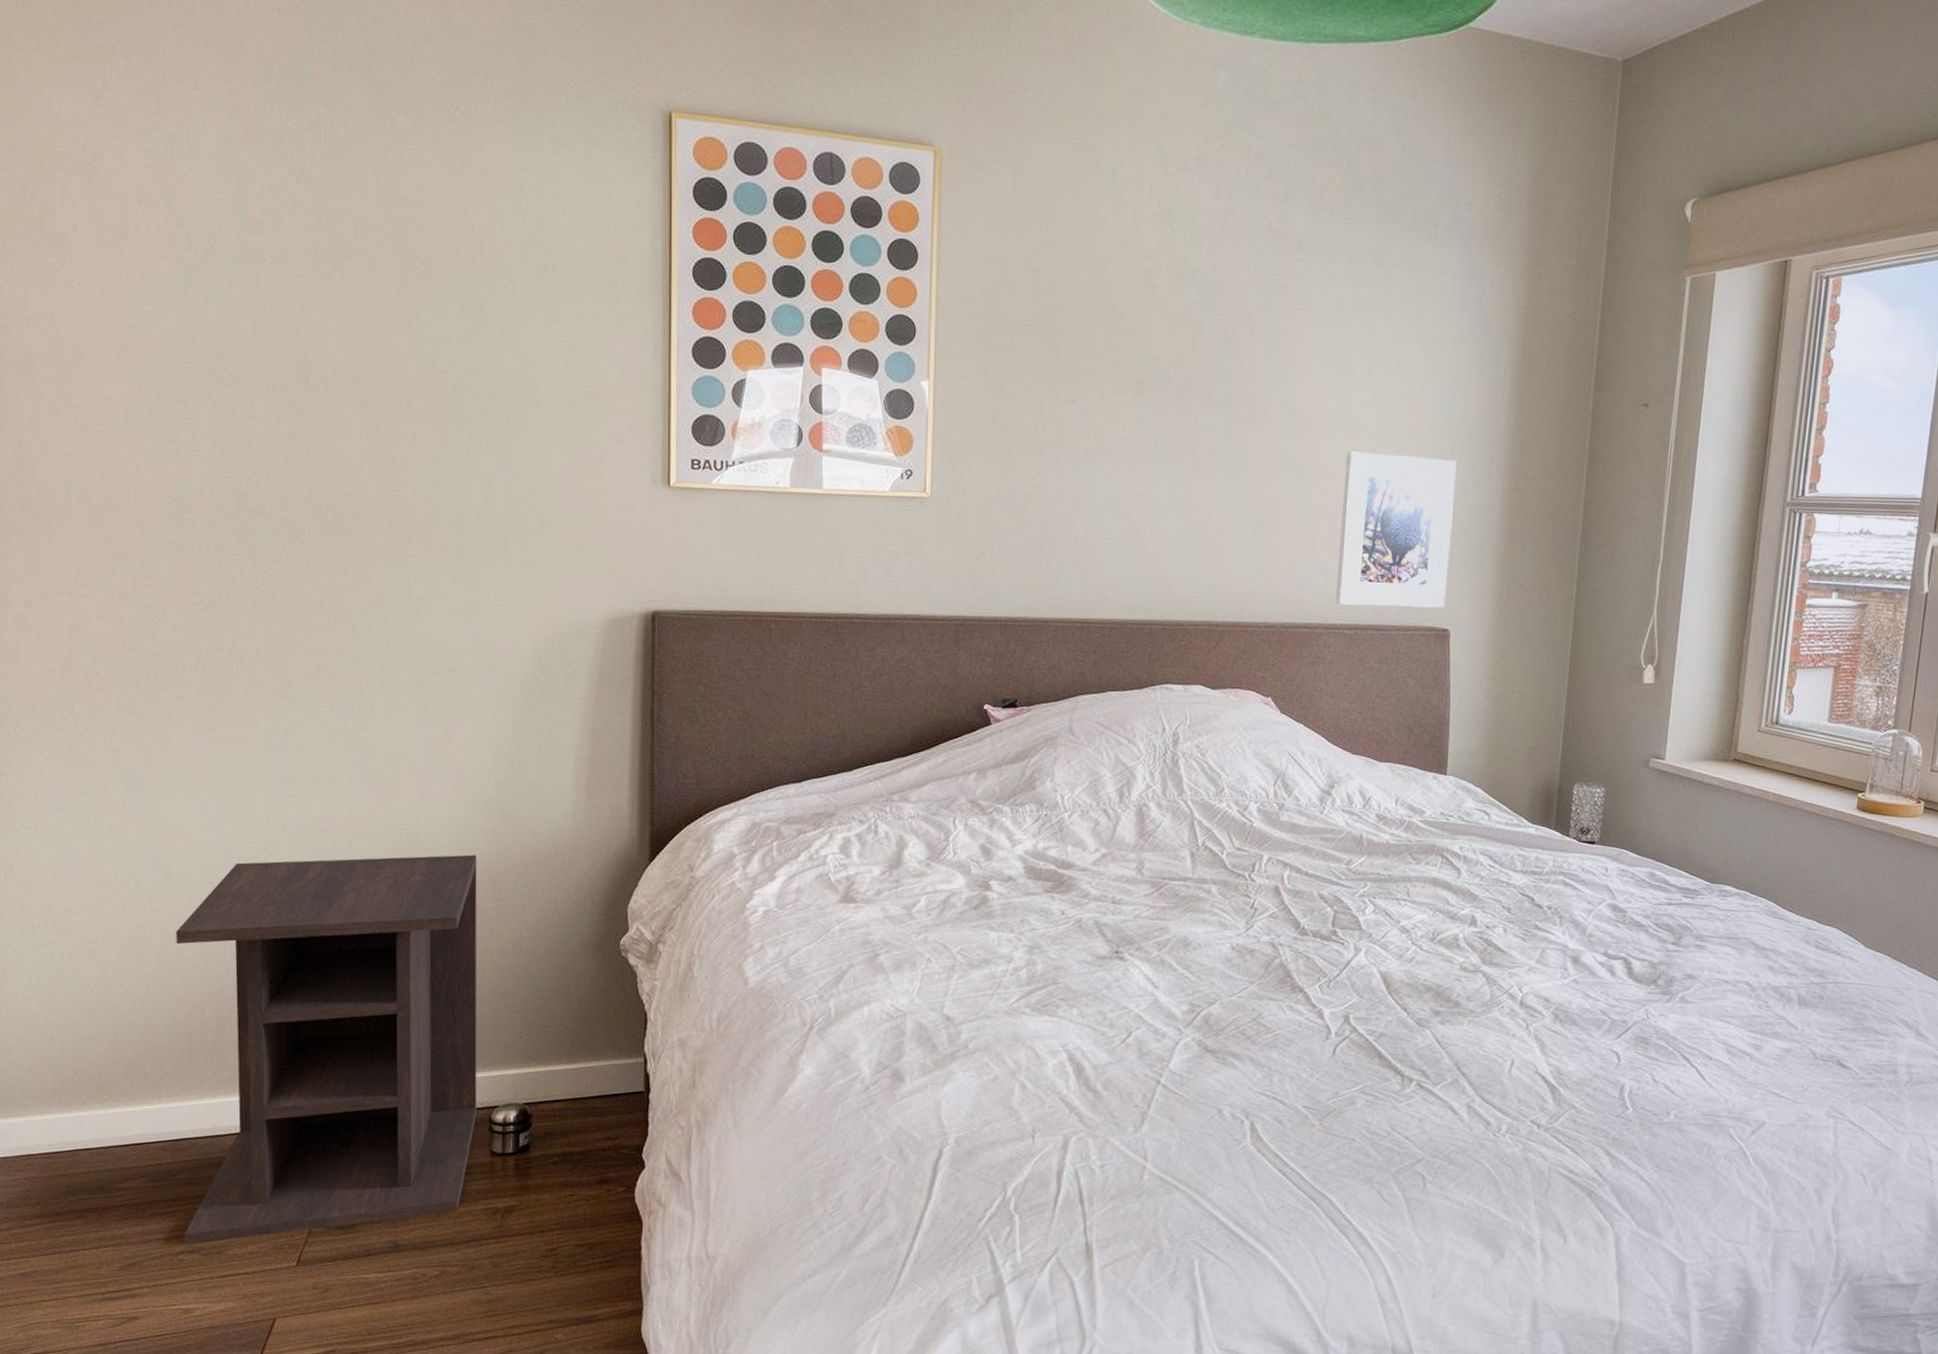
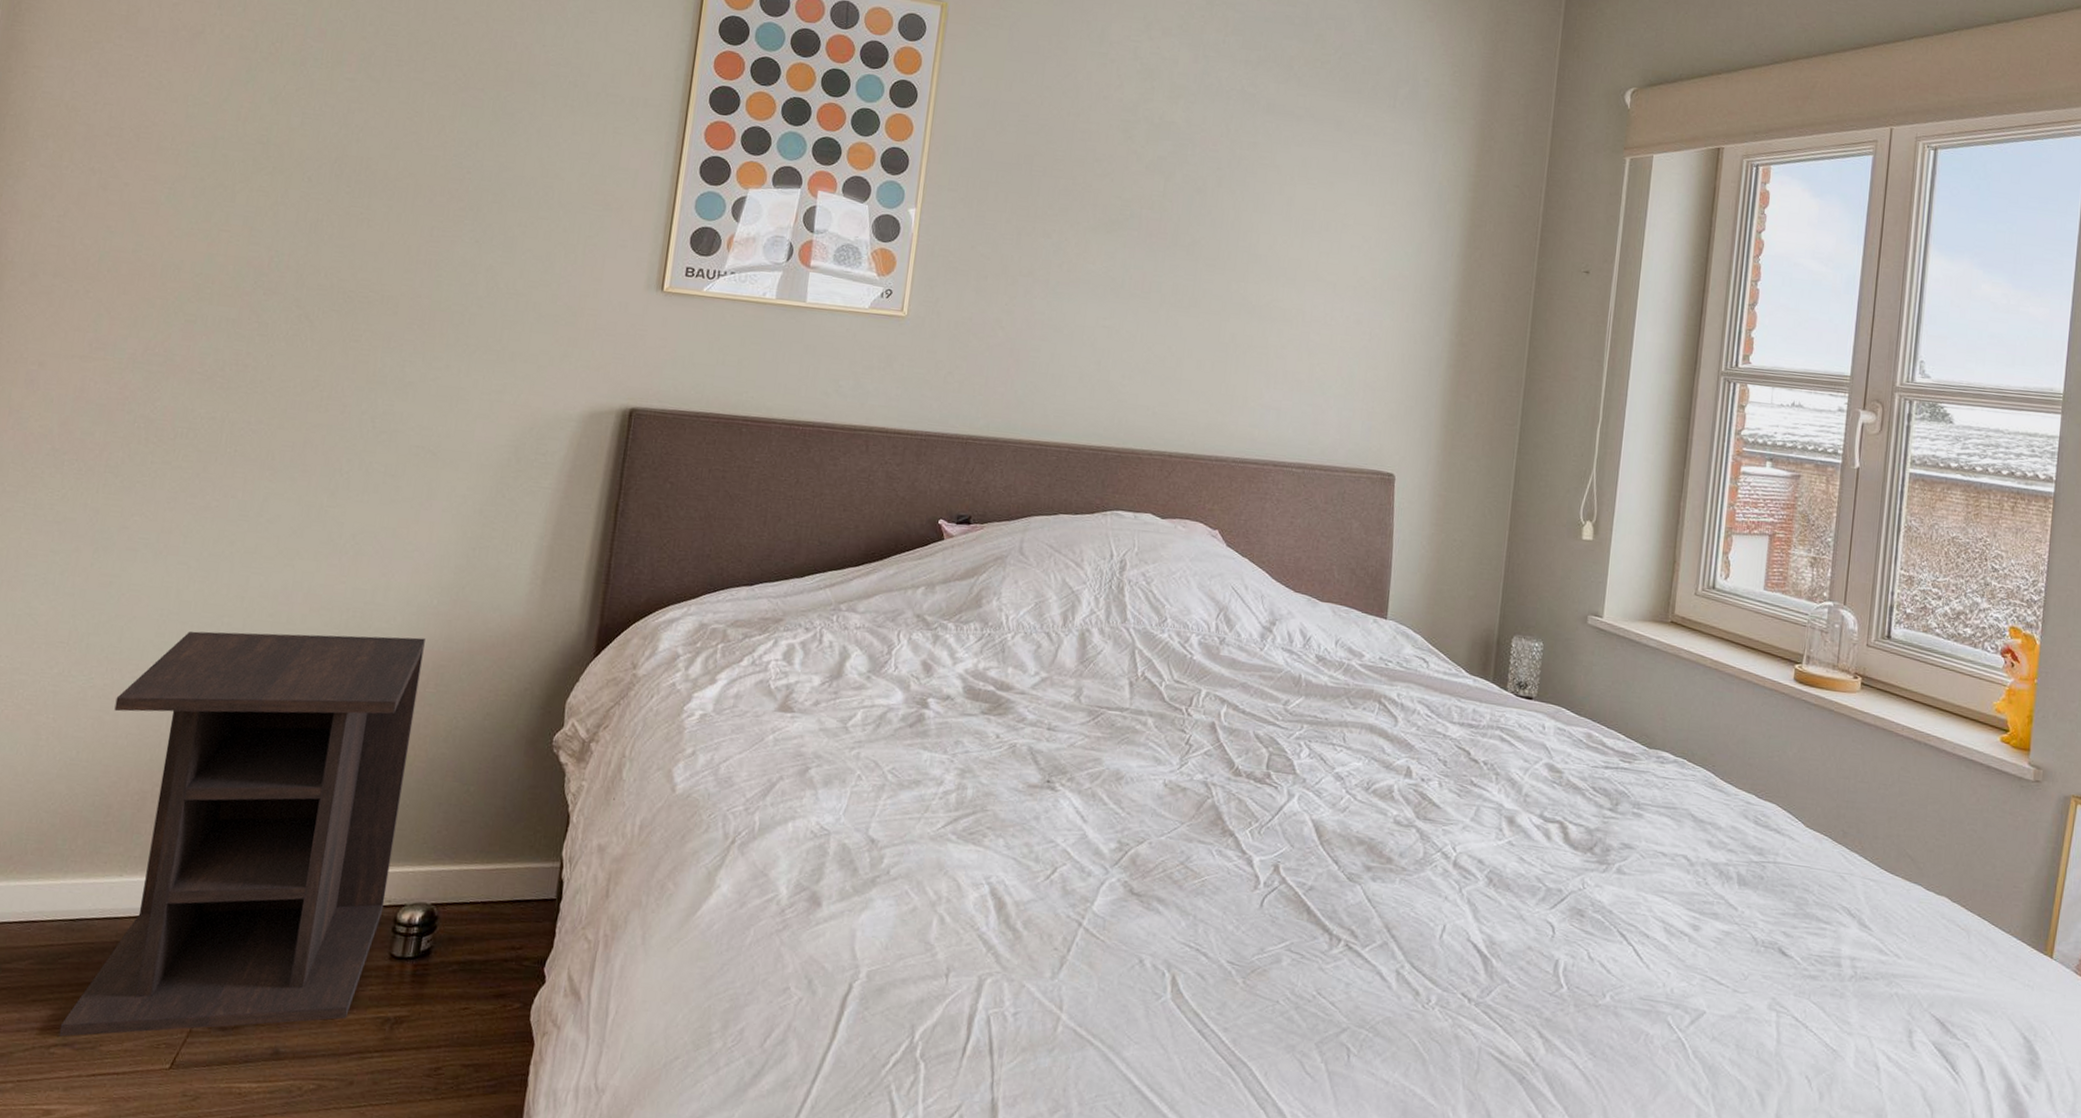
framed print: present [1335,451,1457,608] -> none [1285,298,1407,453]

